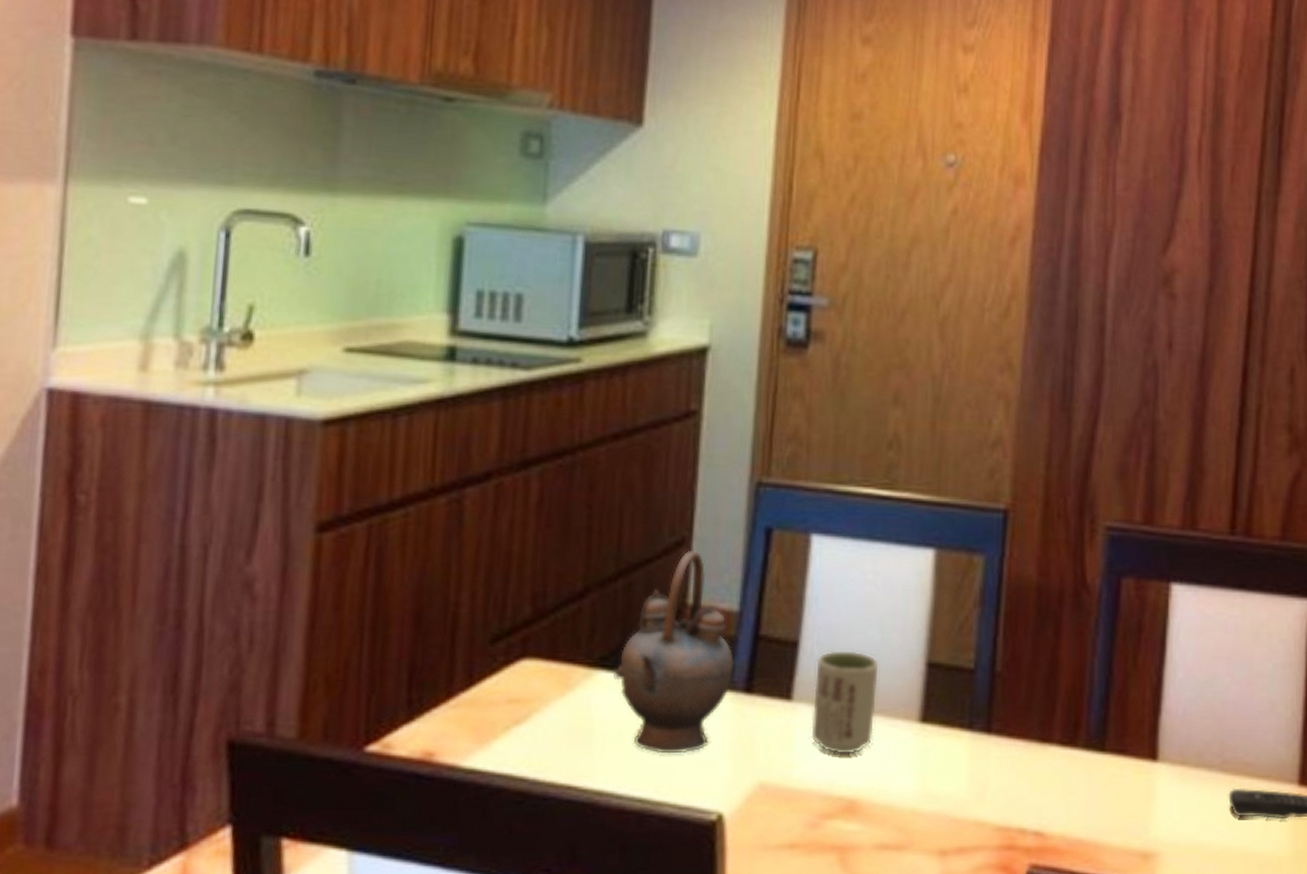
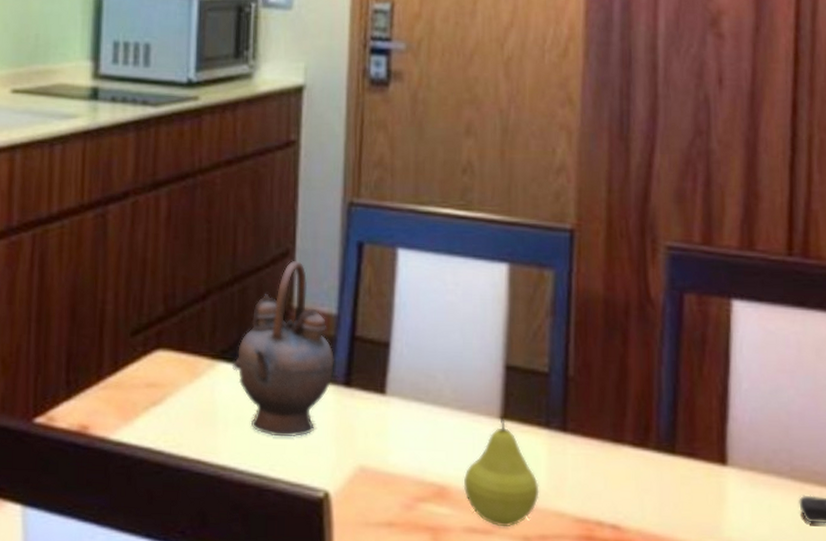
cup: present [811,650,879,755] -> none [403,351,462,445]
fruit: none [875,719,959,842] -> present [463,416,539,527]

